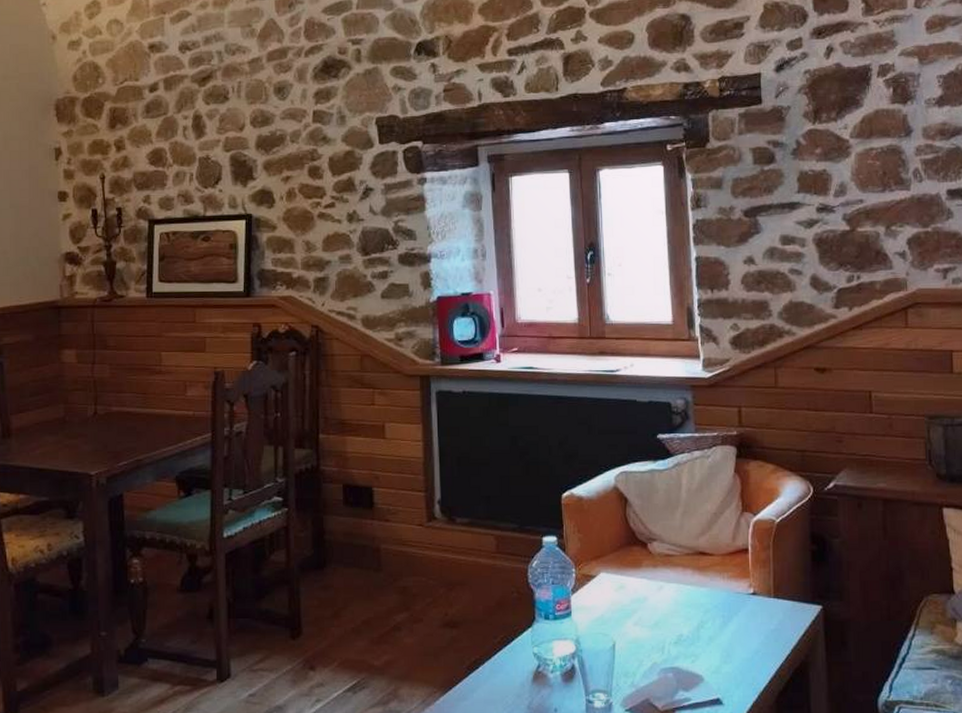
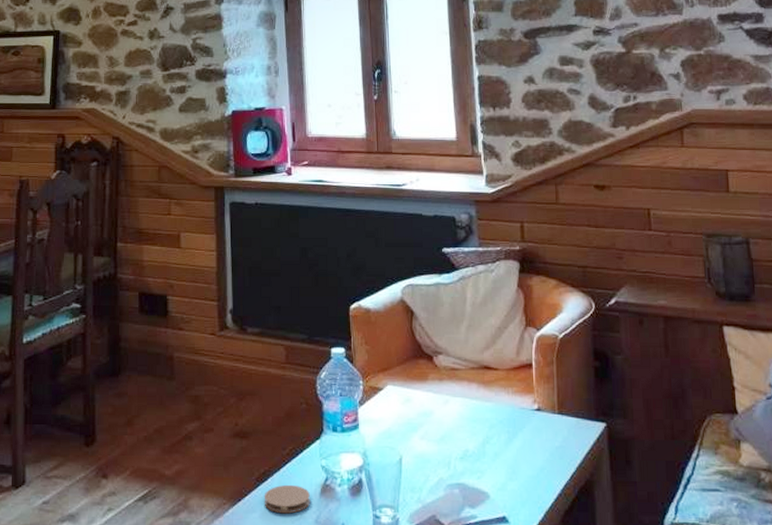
coaster: none [475,672,523,701] -> present [264,484,311,514]

